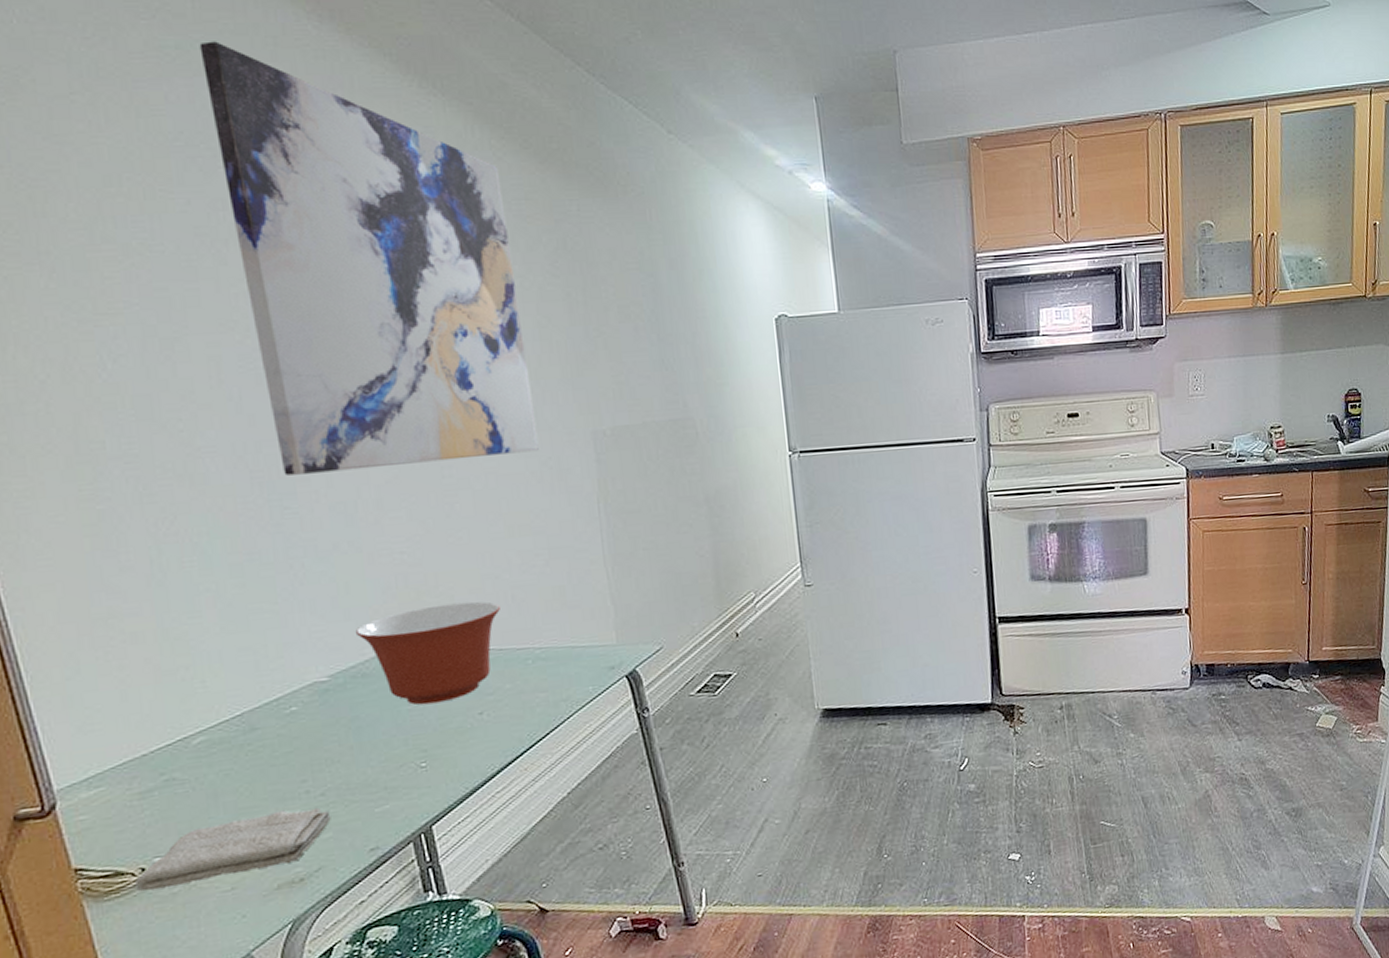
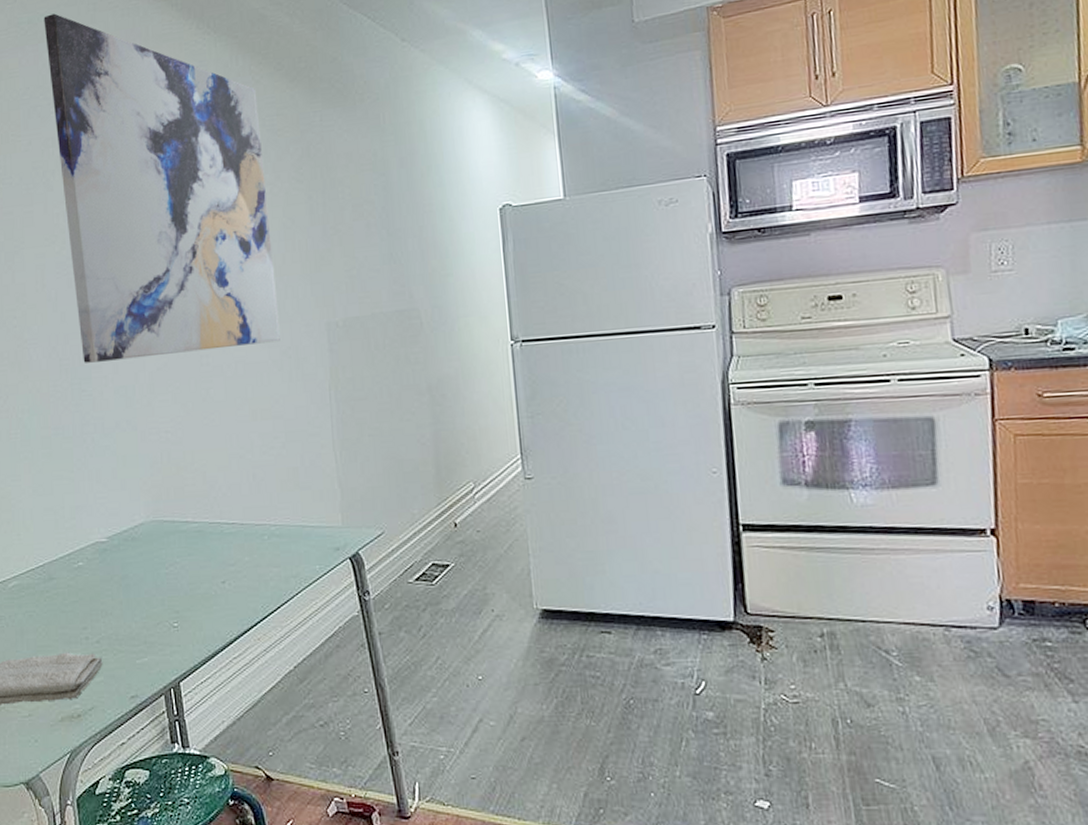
mixing bowl: present [356,601,500,705] -> none [129,478,243,570]

